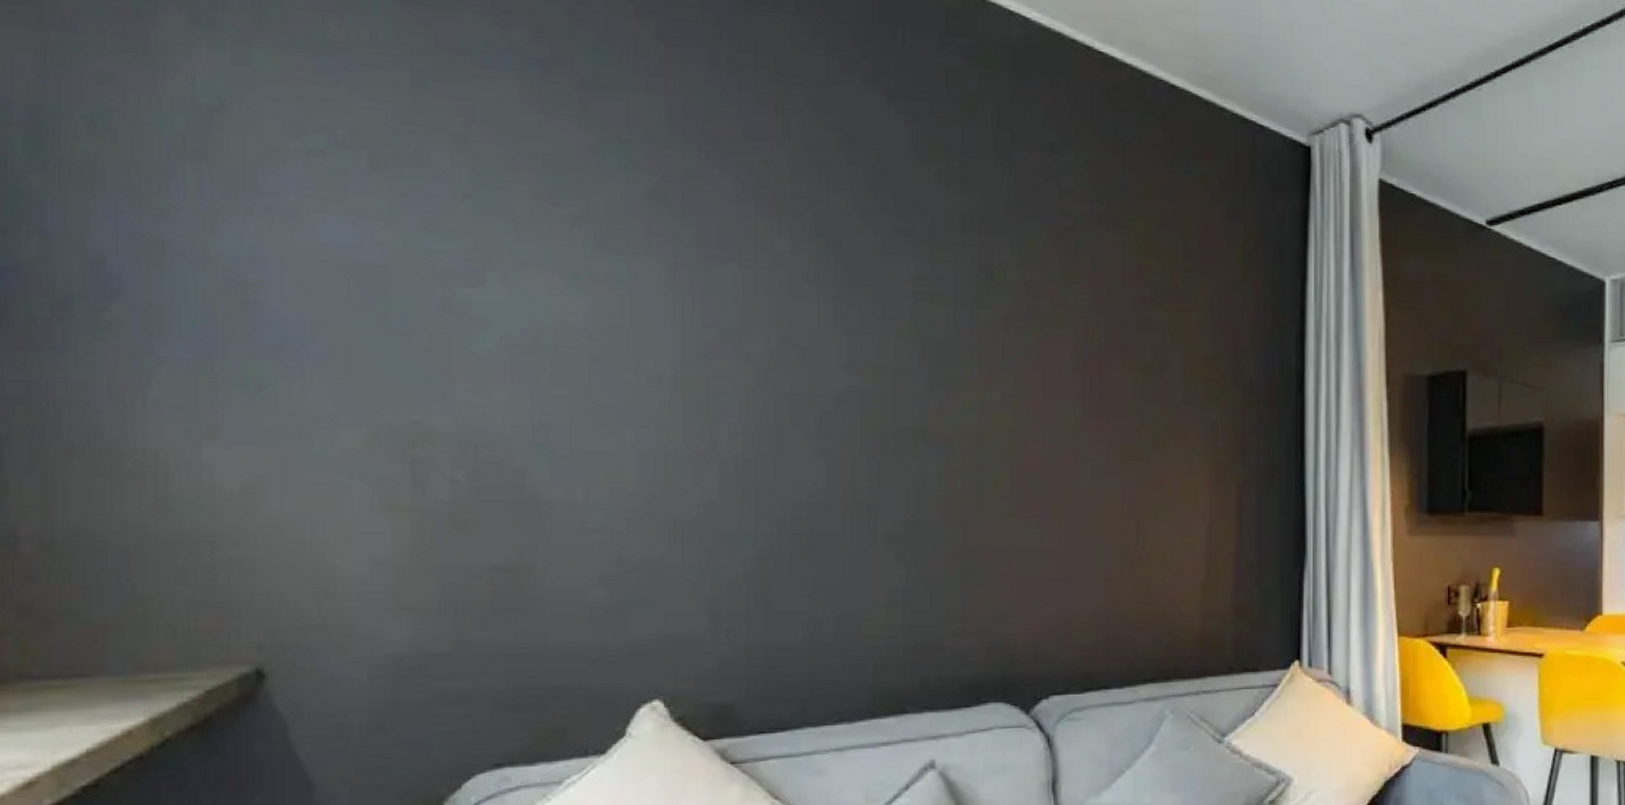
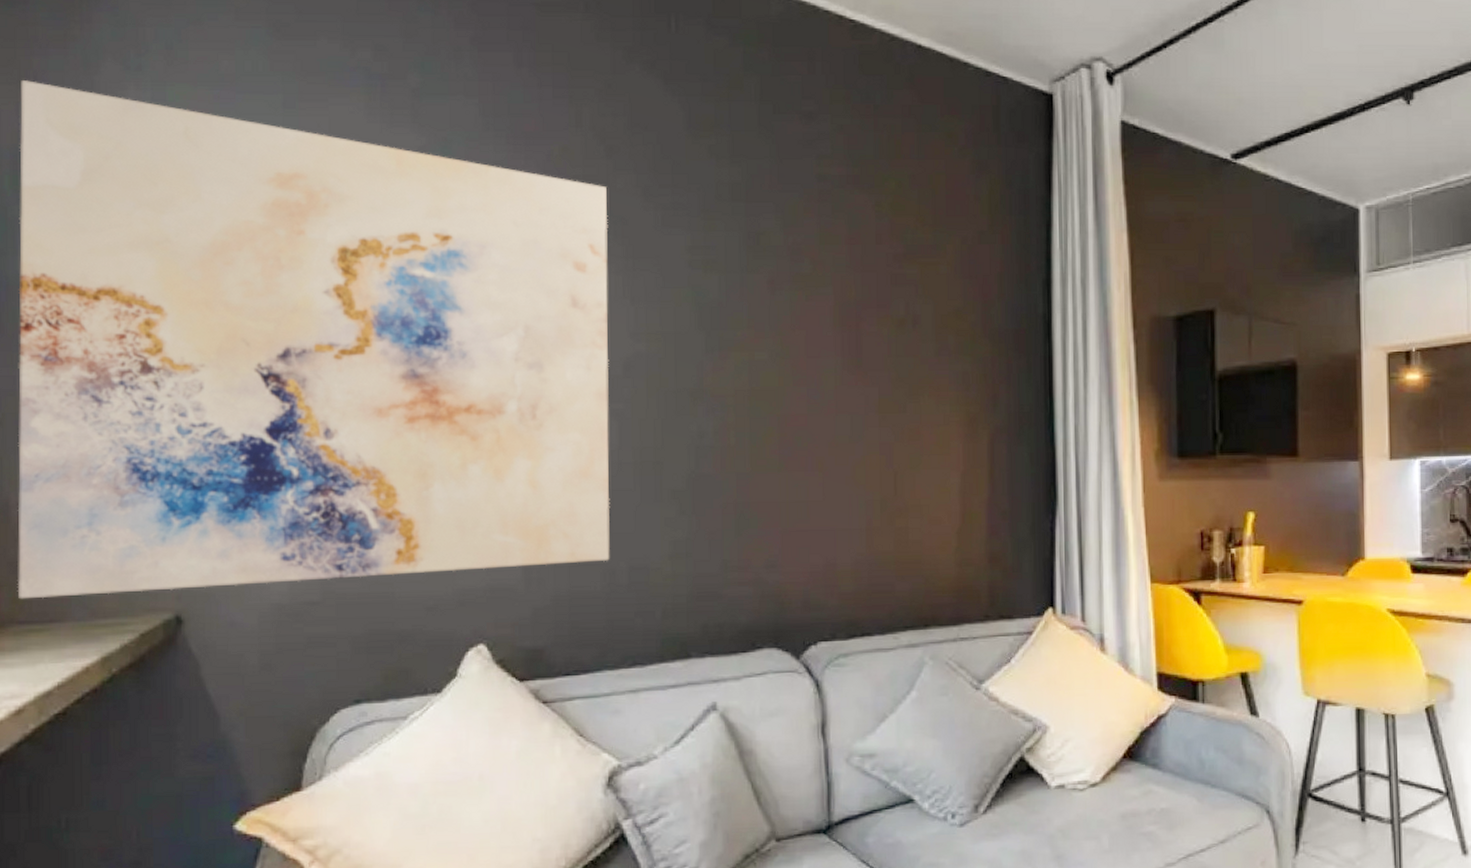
wall art: none [28,23,819,650] -> present [17,80,610,599]

